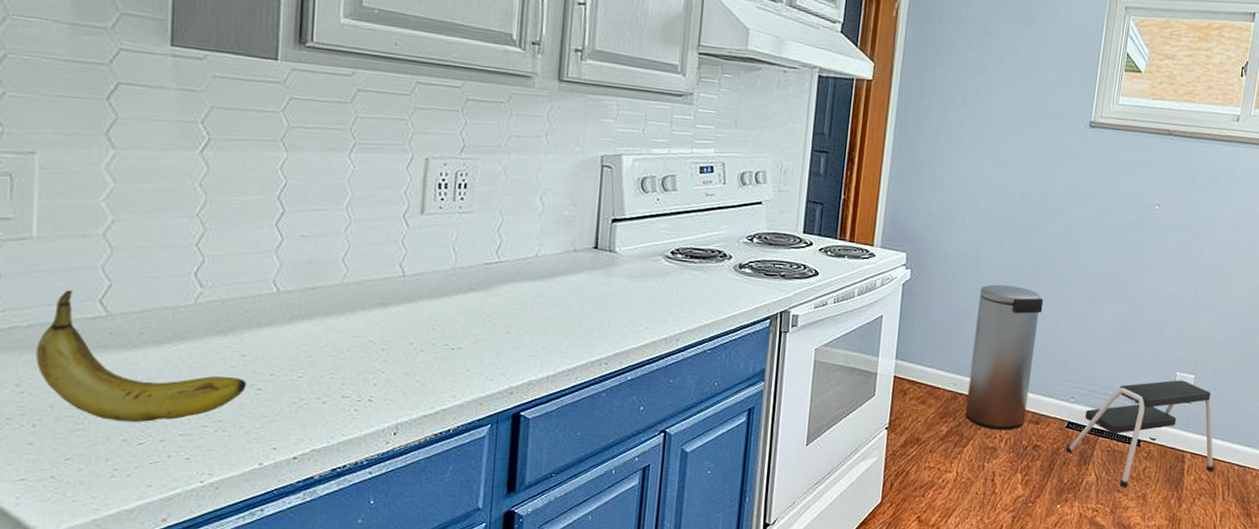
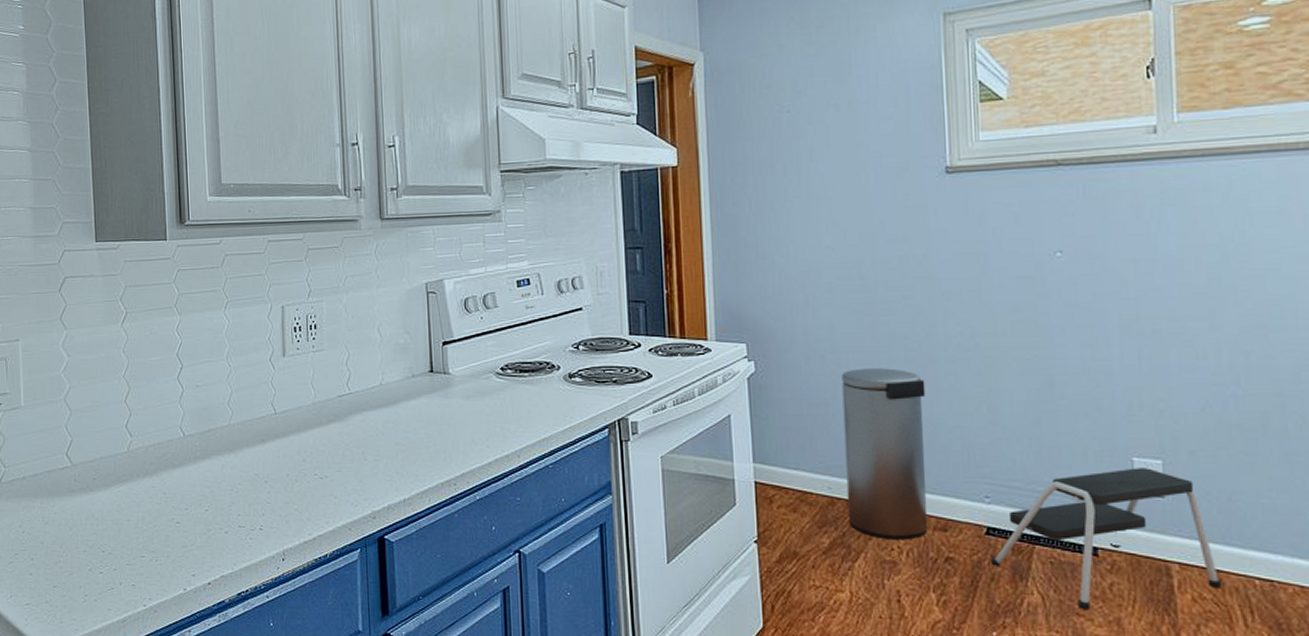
fruit: present [36,289,247,422] -> none [30,446,169,554]

